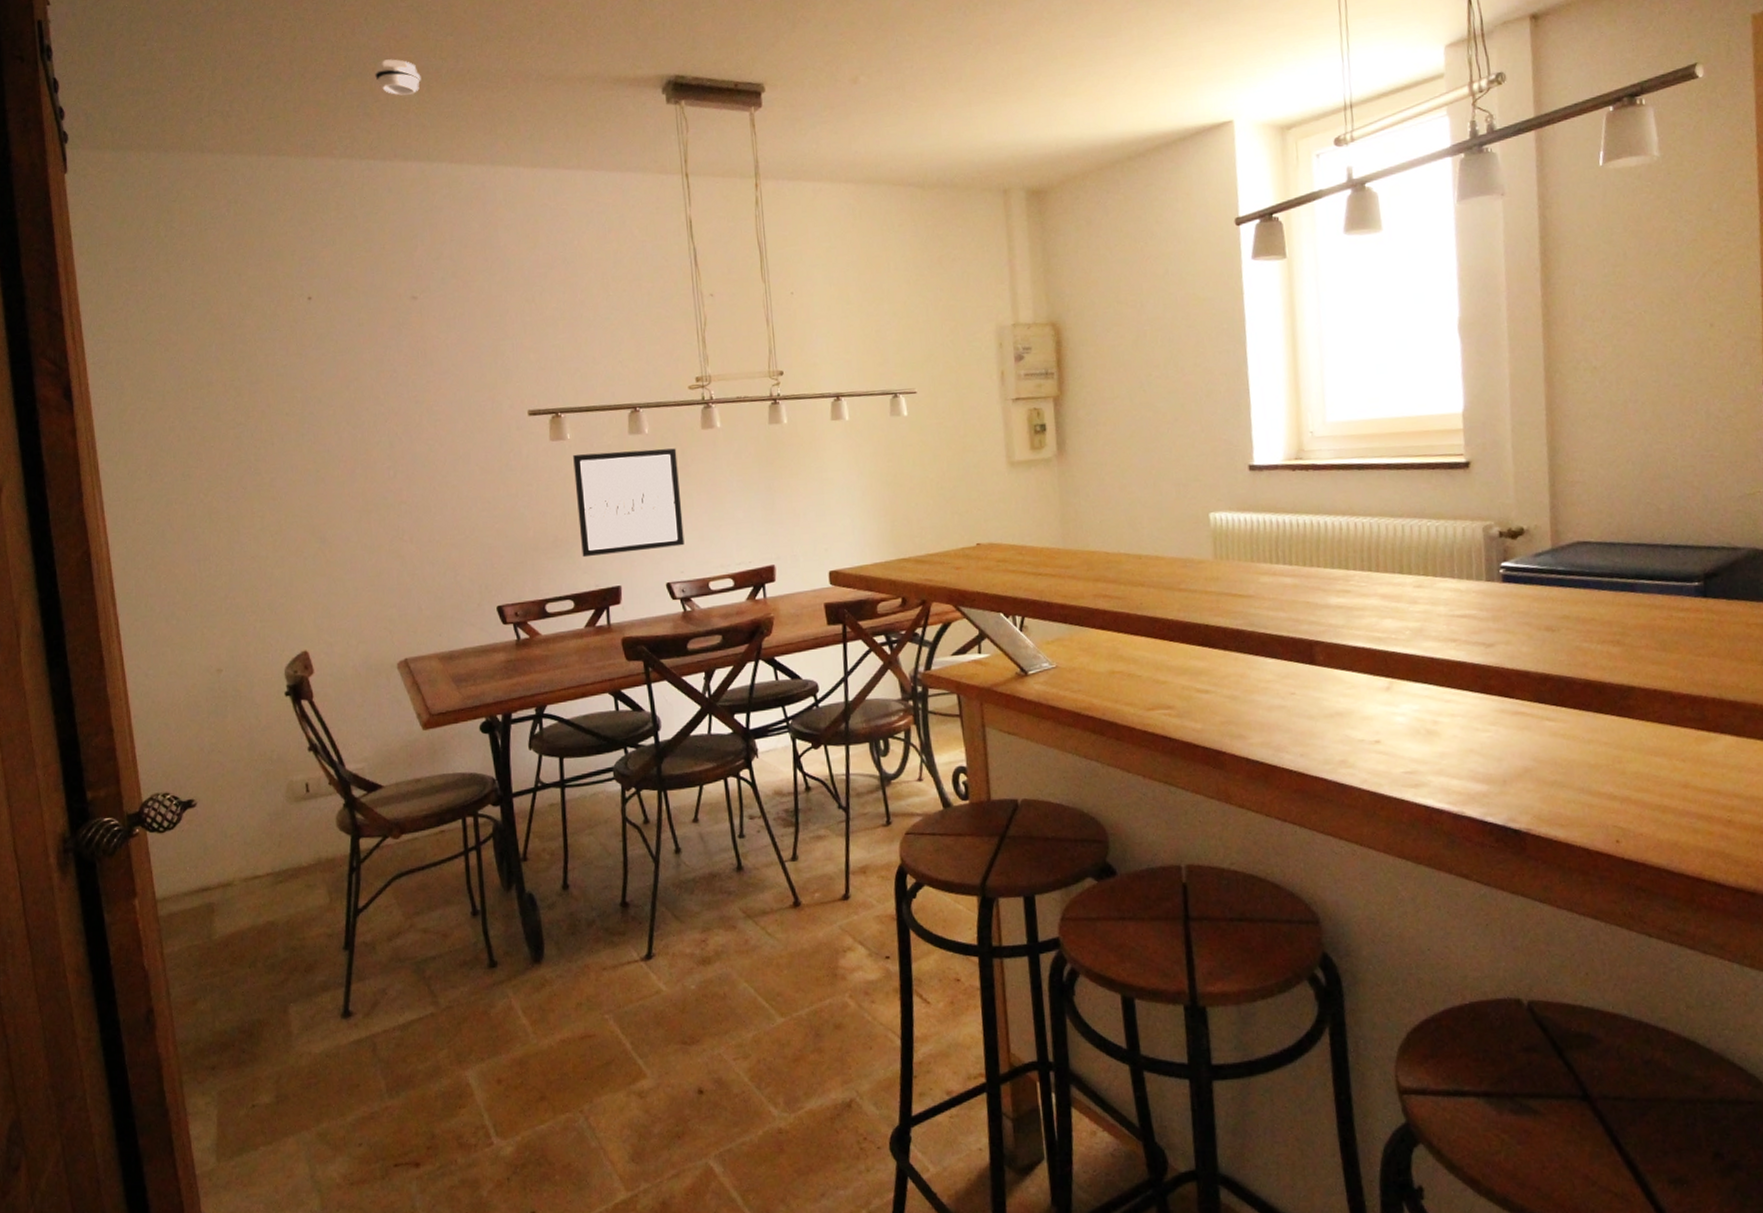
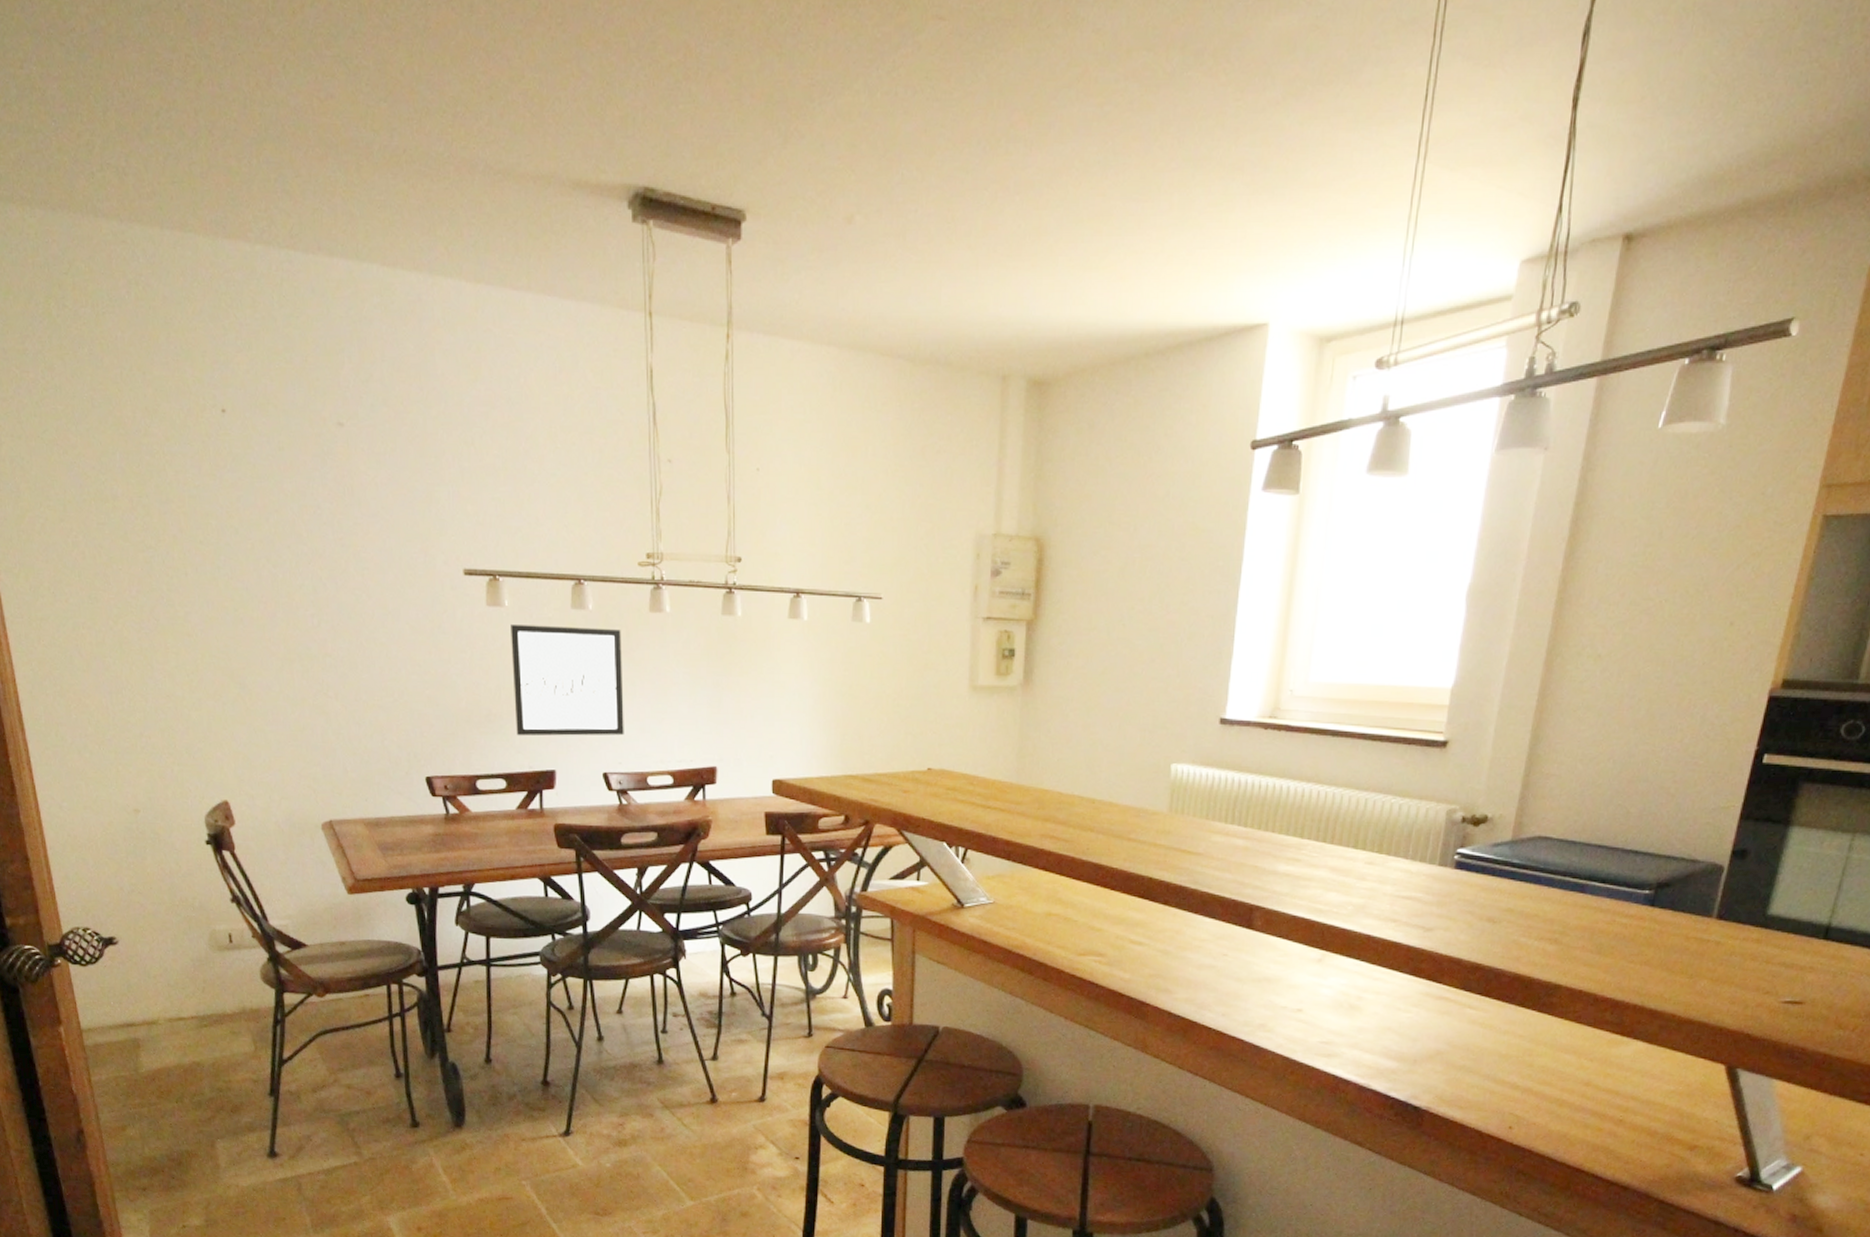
smoke detector: present [374,59,421,96] -> none [294,124,350,172]

